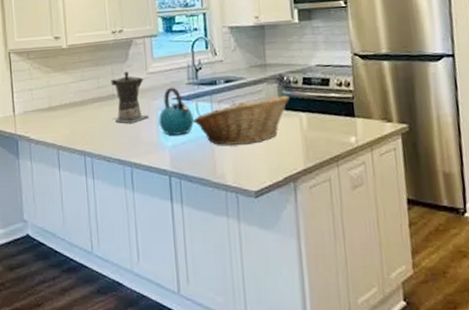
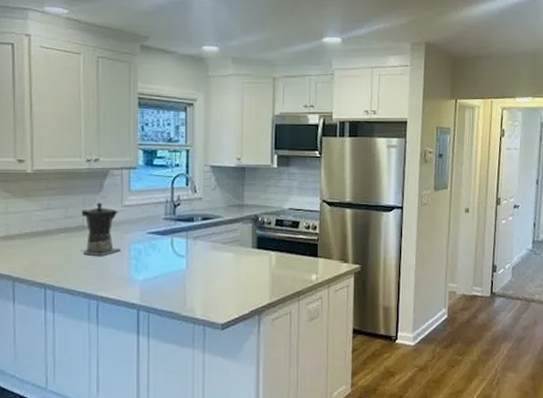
kettle: present [158,87,194,135] -> none [130,221,167,269]
fruit basket: present [193,95,289,145] -> none [167,234,262,280]

